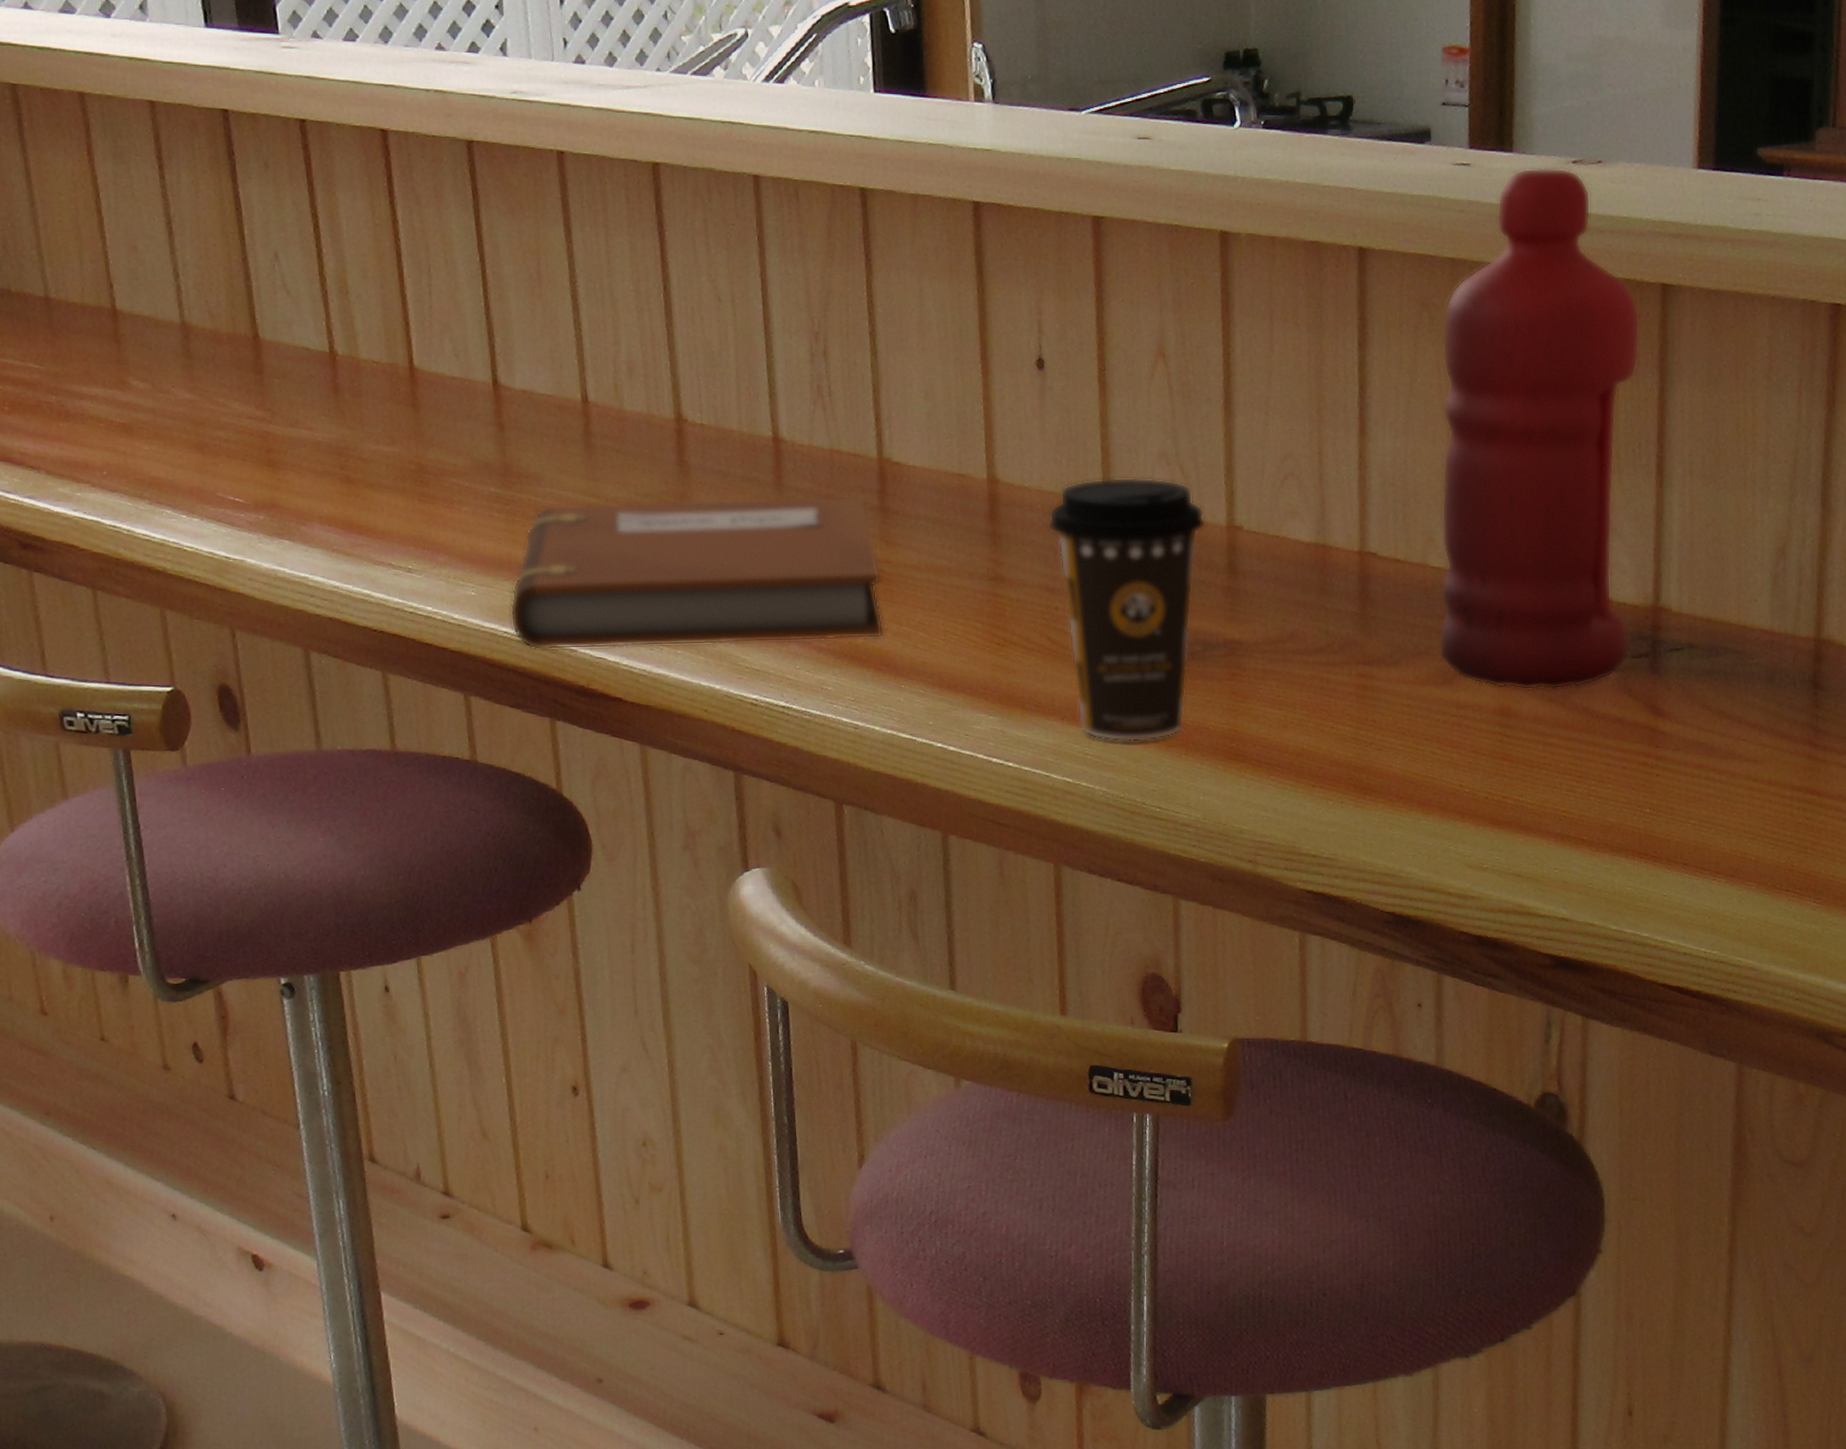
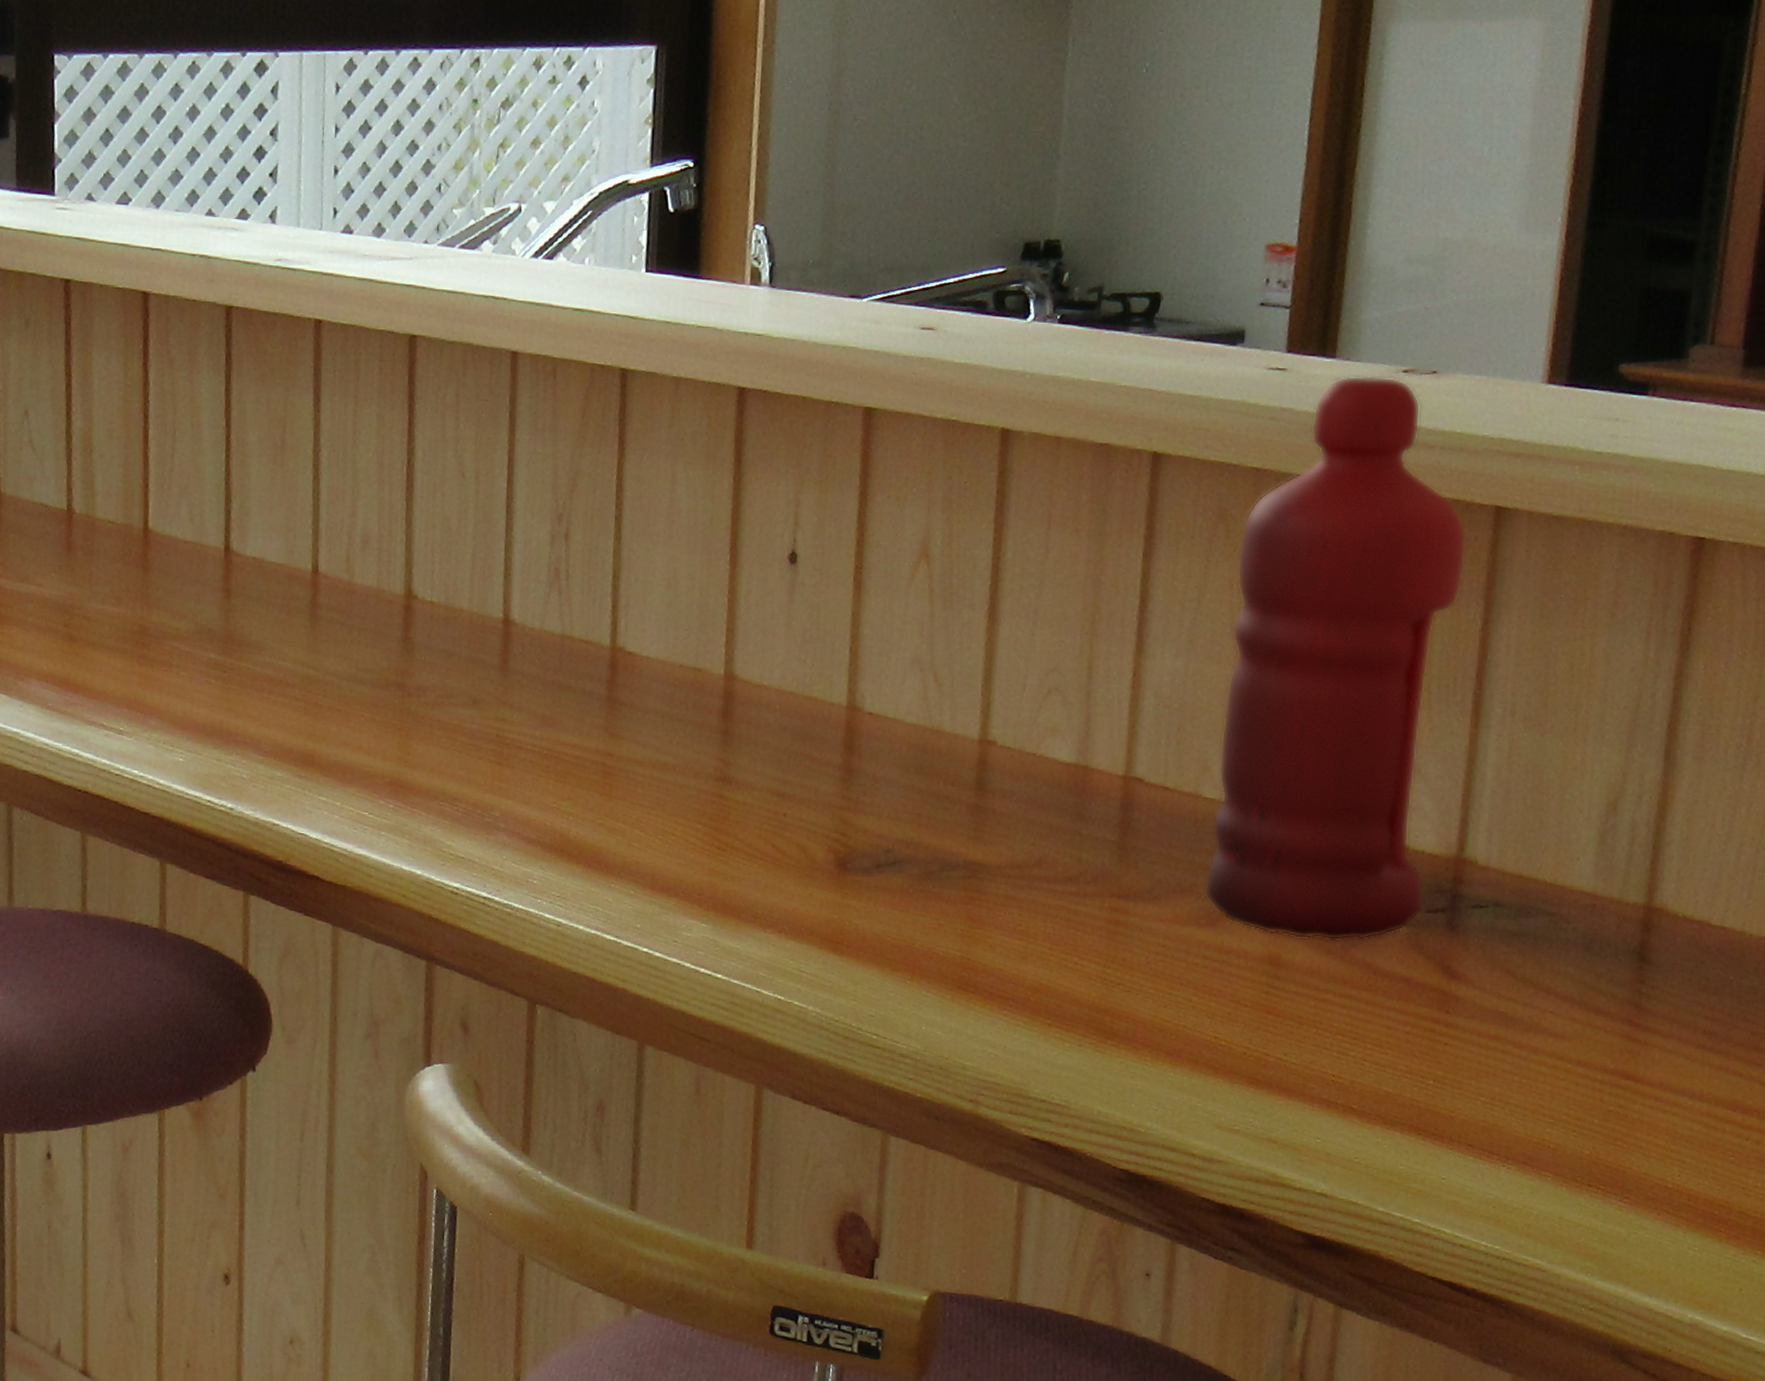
notebook: present [510,496,884,650] -> none [215,675,602,834]
coffee cup: present [1047,477,1206,742] -> none [784,681,957,963]

